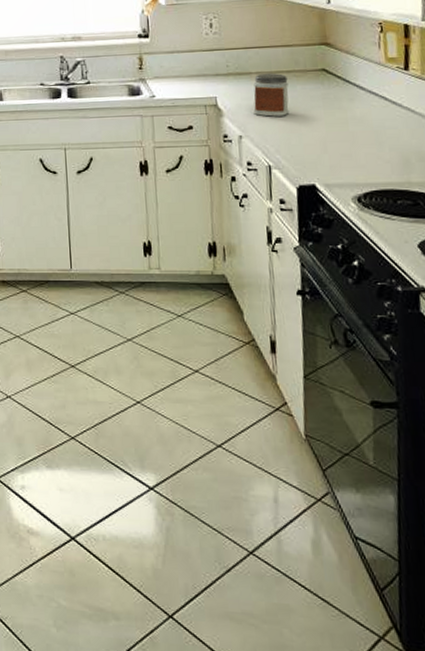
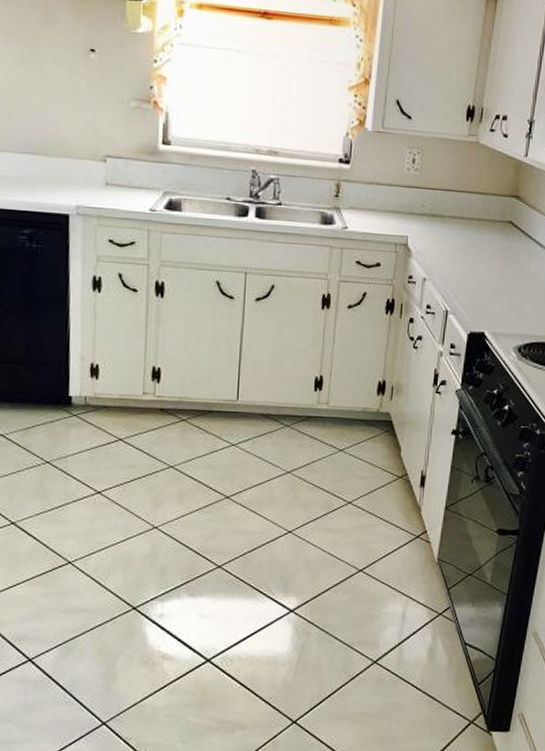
jar: present [253,73,289,117] -> none [440,218,477,263]

